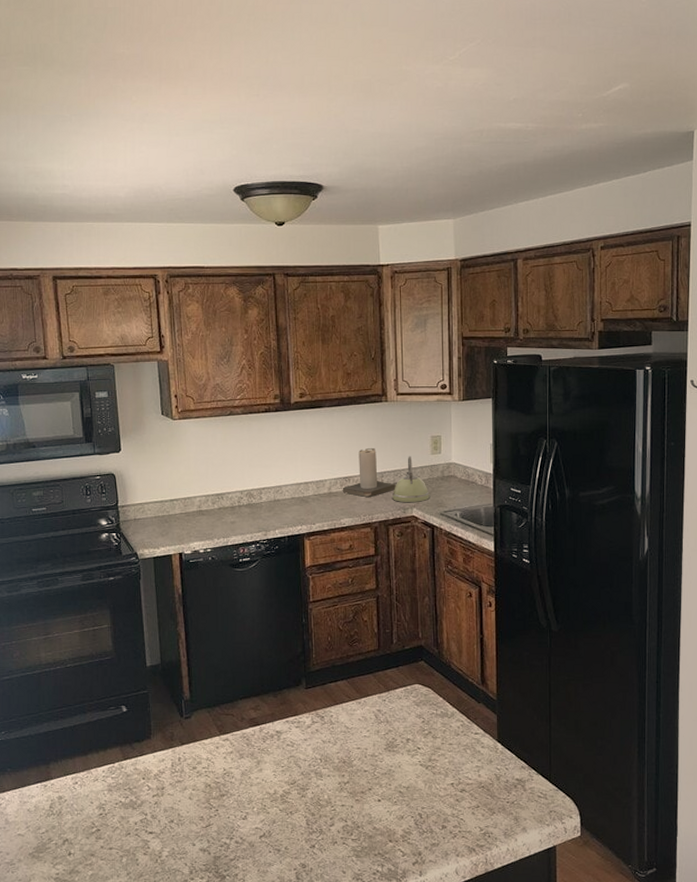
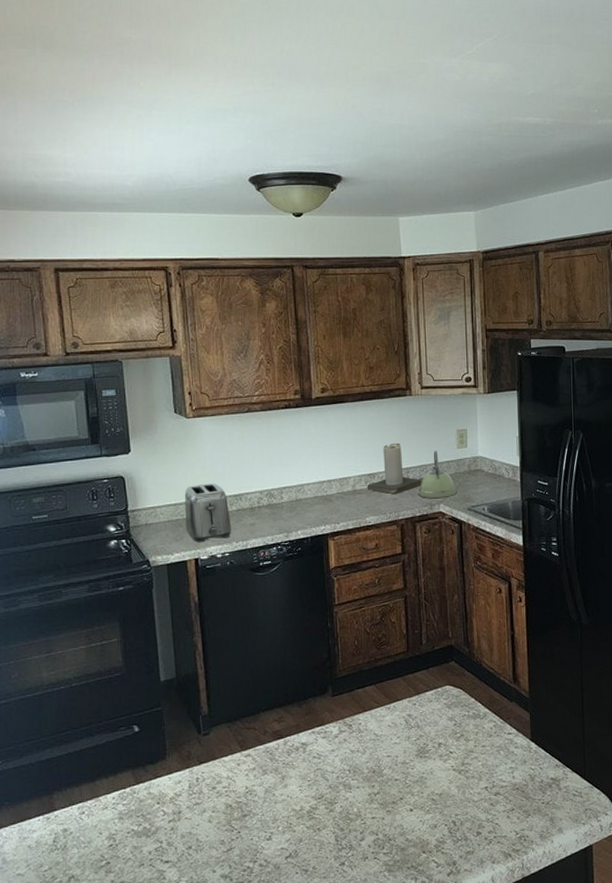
toaster: none [170,482,214,538] -> present [184,483,232,543]

